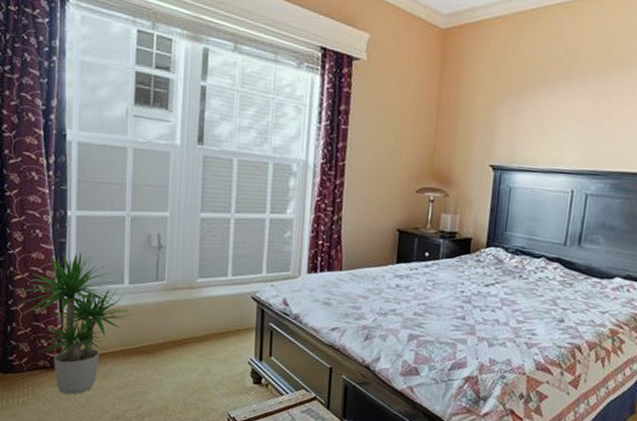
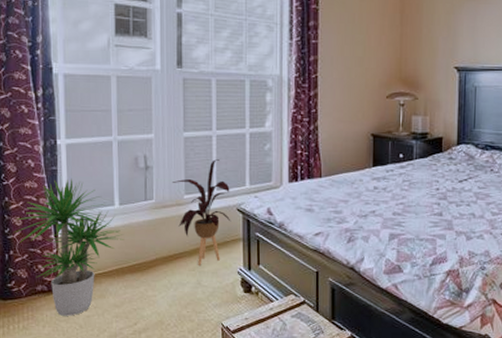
house plant: none [185,243,246,353] -> present [171,159,231,265]

